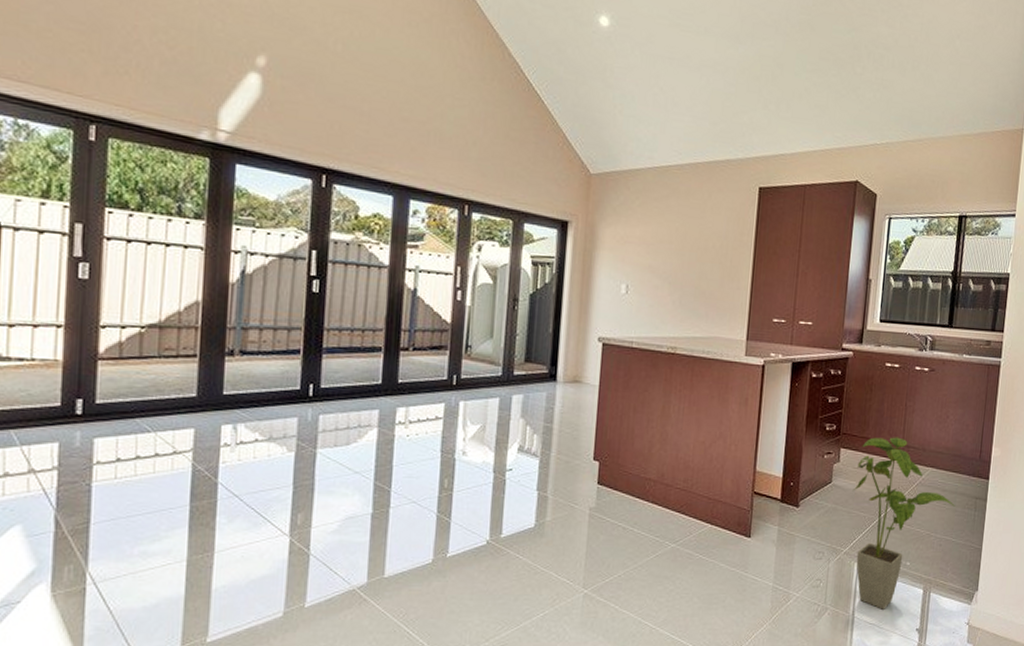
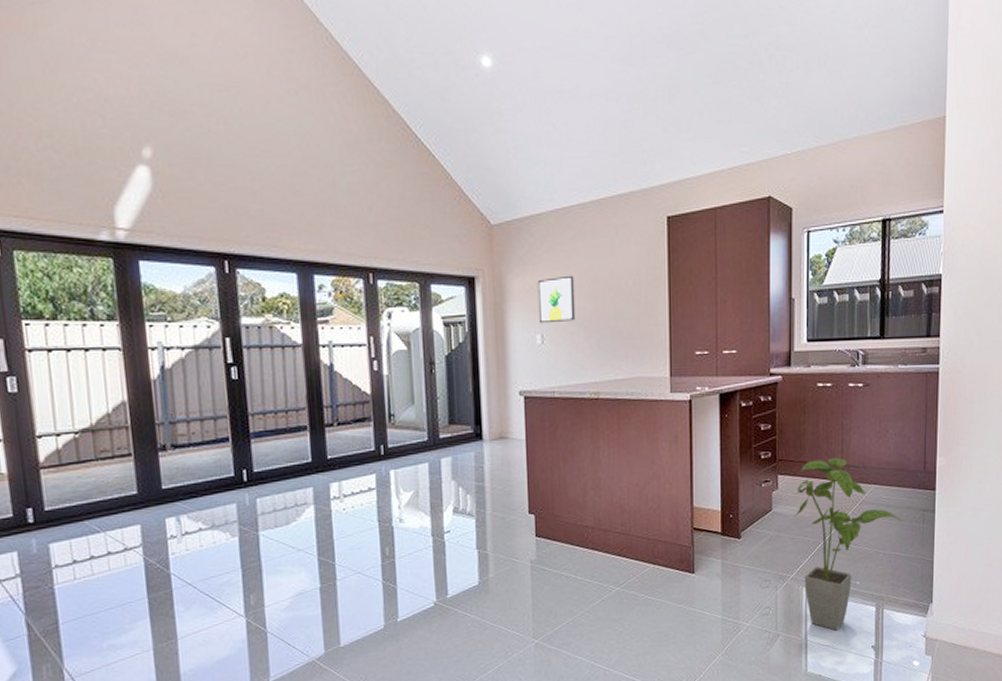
wall art: none [625,231,665,276] -> present [537,275,576,324]

